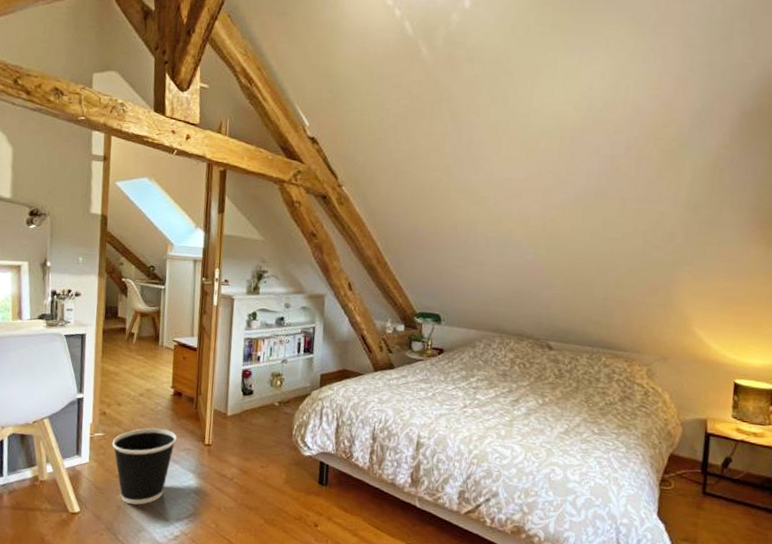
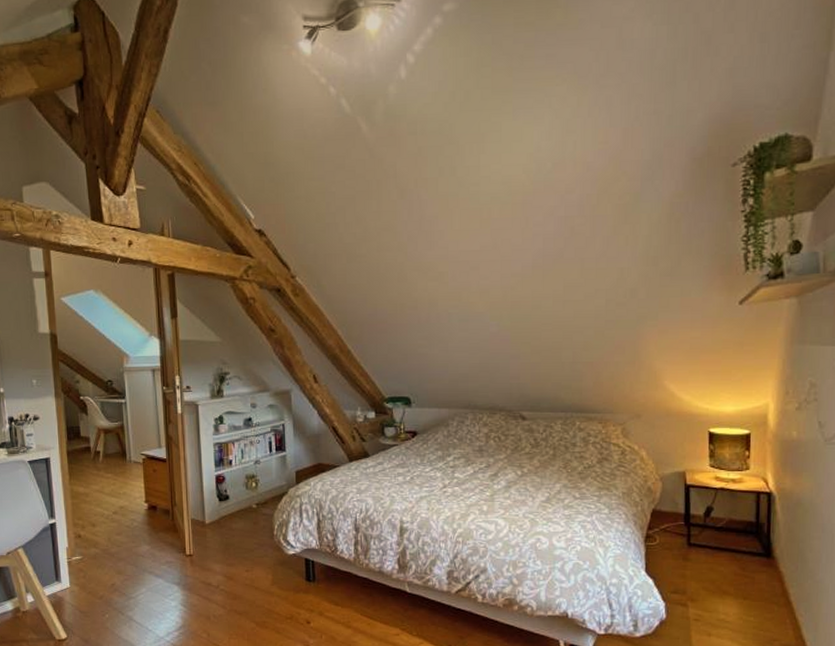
wastebasket: present [112,428,177,505] -> none [91,545,157,625]

